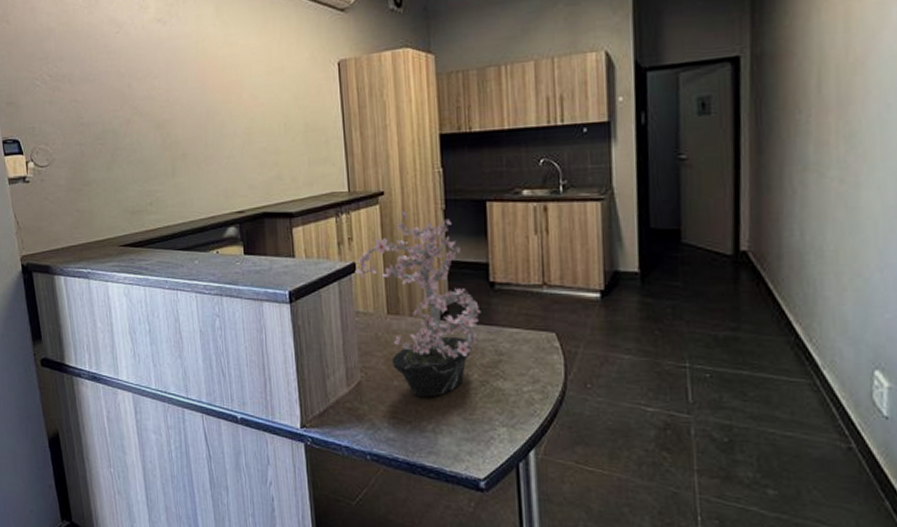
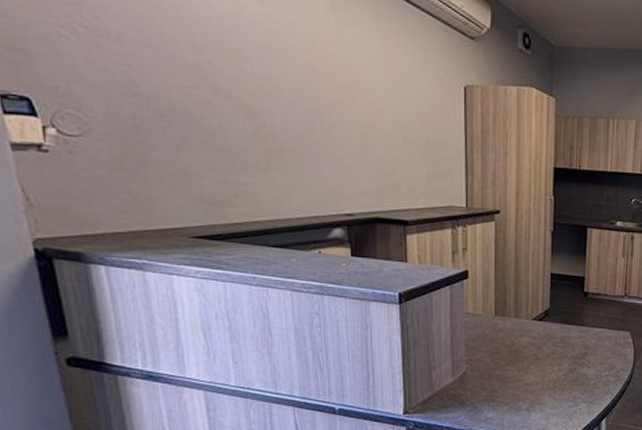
potted plant: present [354,210,481,398] -> none [467,228,575,384]

